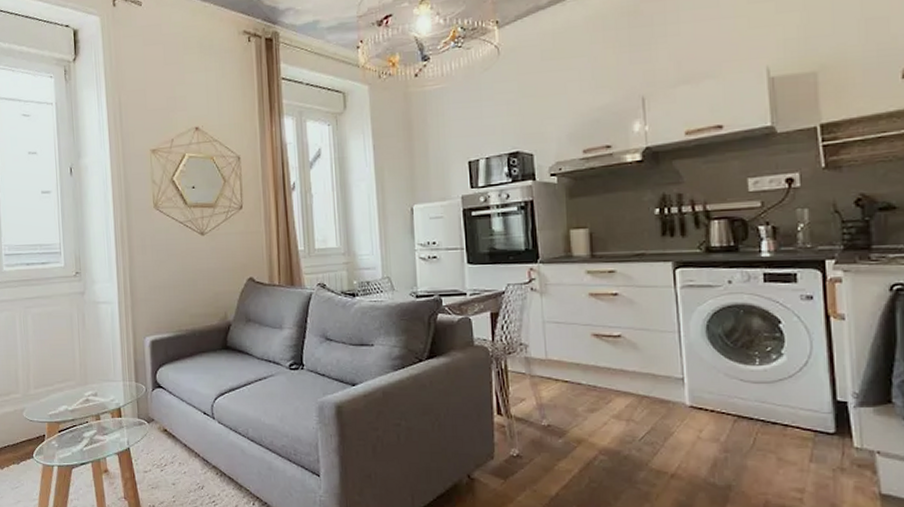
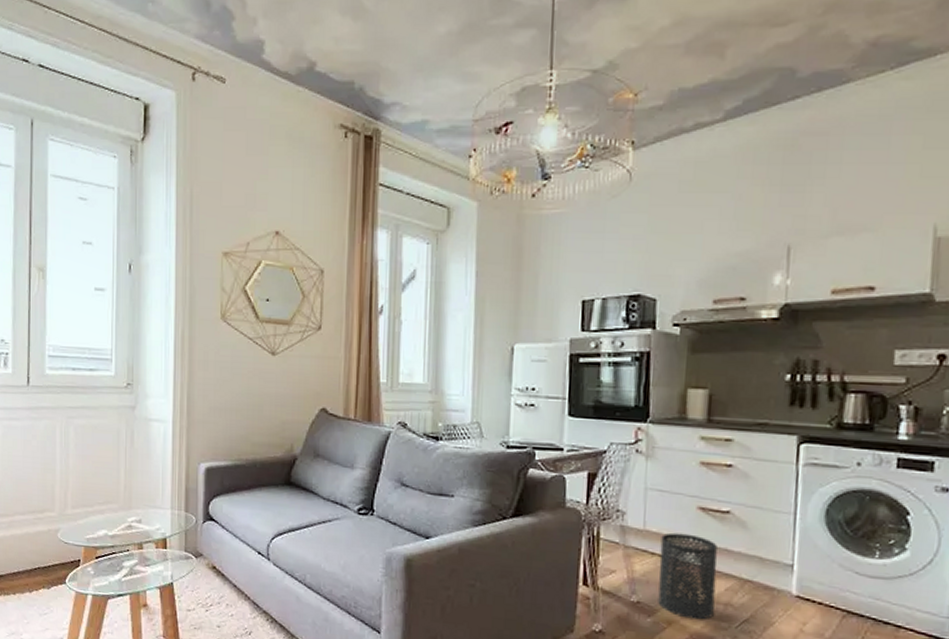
trash can: none [562,359,618,436] -> present [658,532,717,620]

